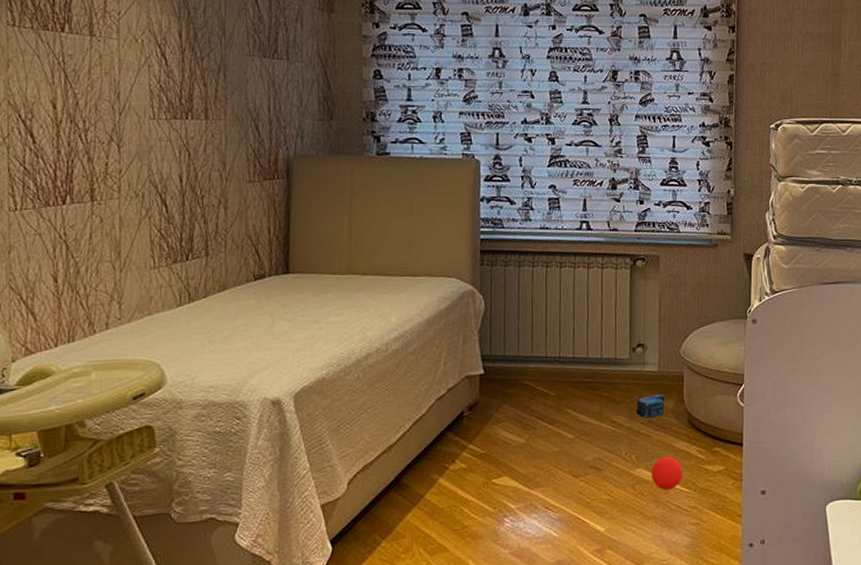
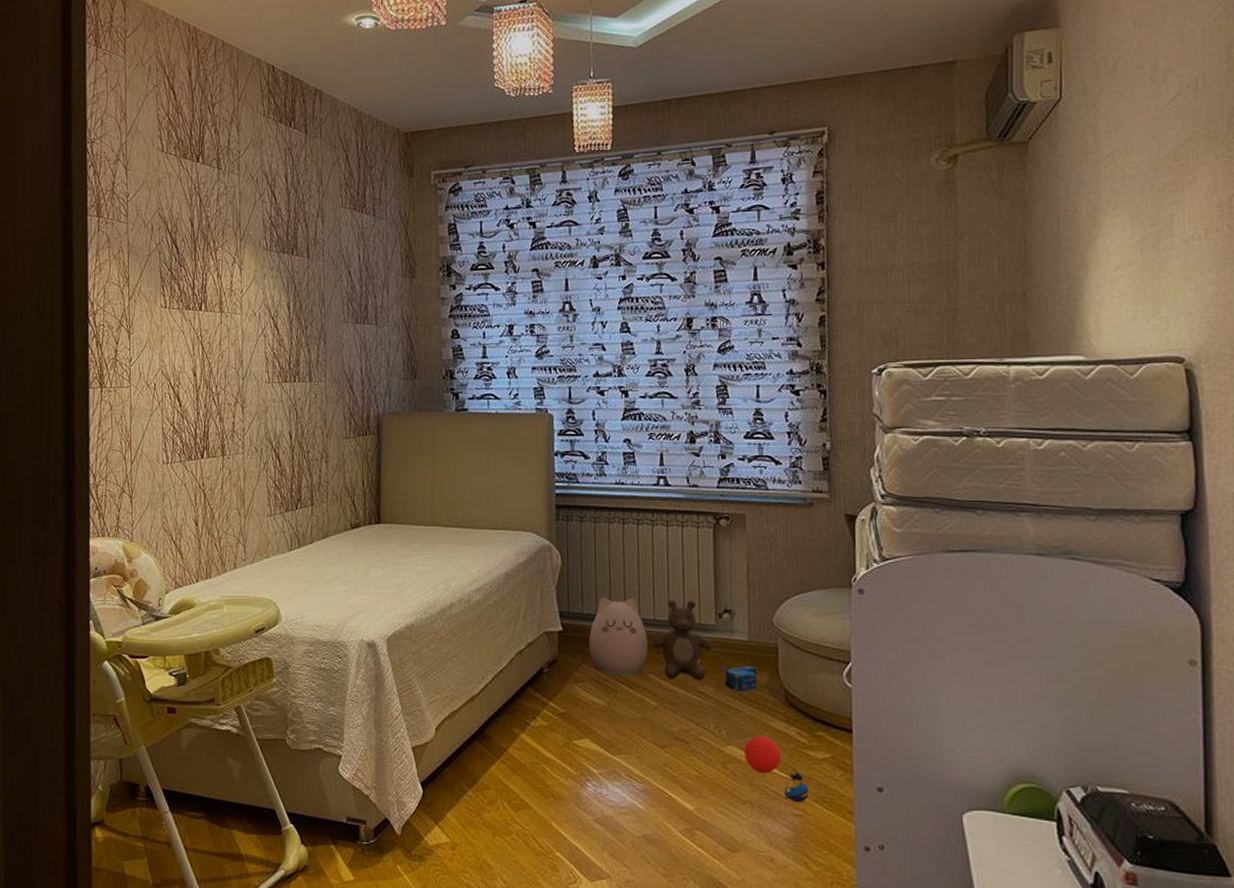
plush toy: none [509,338,567,413] -> present [588,597,648,675]
teddy bear: none [570,337,626,412] -> present [652,600,713,680]
duck toy: none [684,485,705,513] -> present [784,772,809,803]

